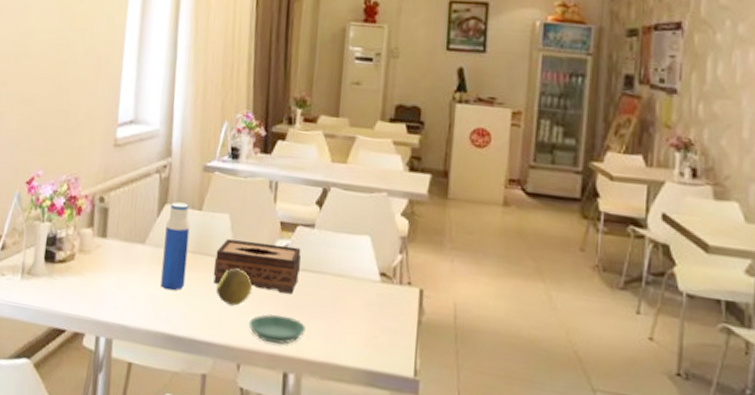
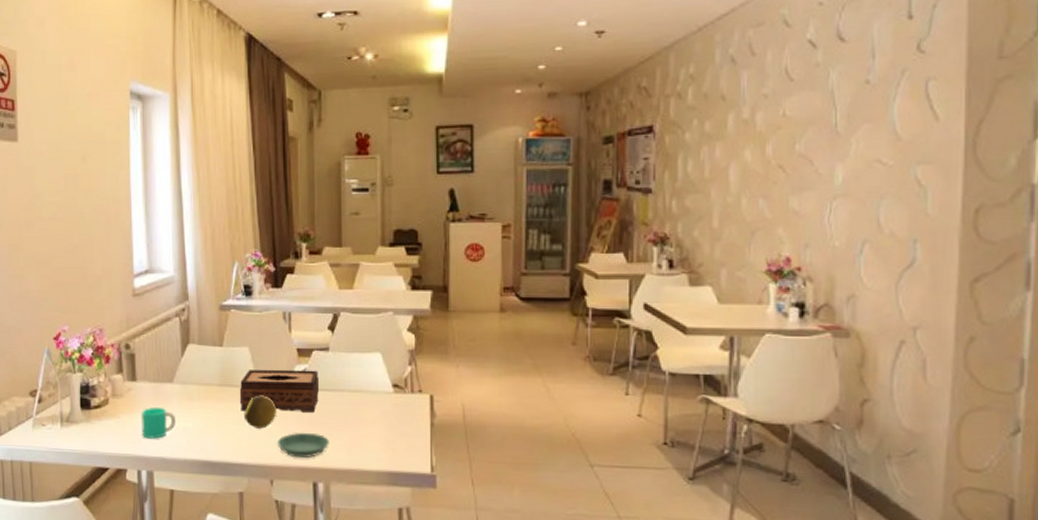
cup: none [105,268,144,304] -> present [140,406,176,439]
water bottle: present [160,202,190,291] -> none [191,341,214,422]

